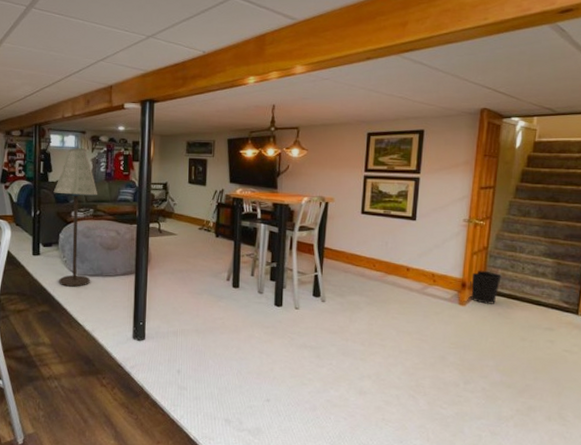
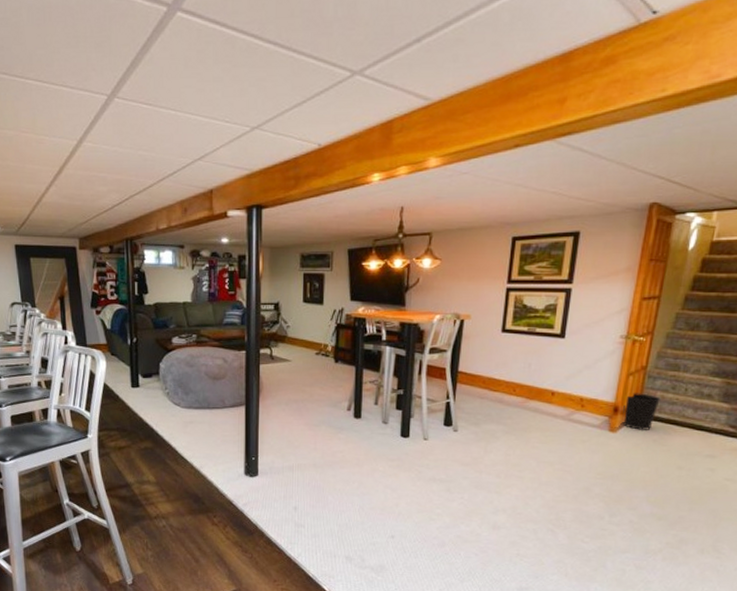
floor lamp: present [53,148,97,287] -> none [150,265,200,421]

